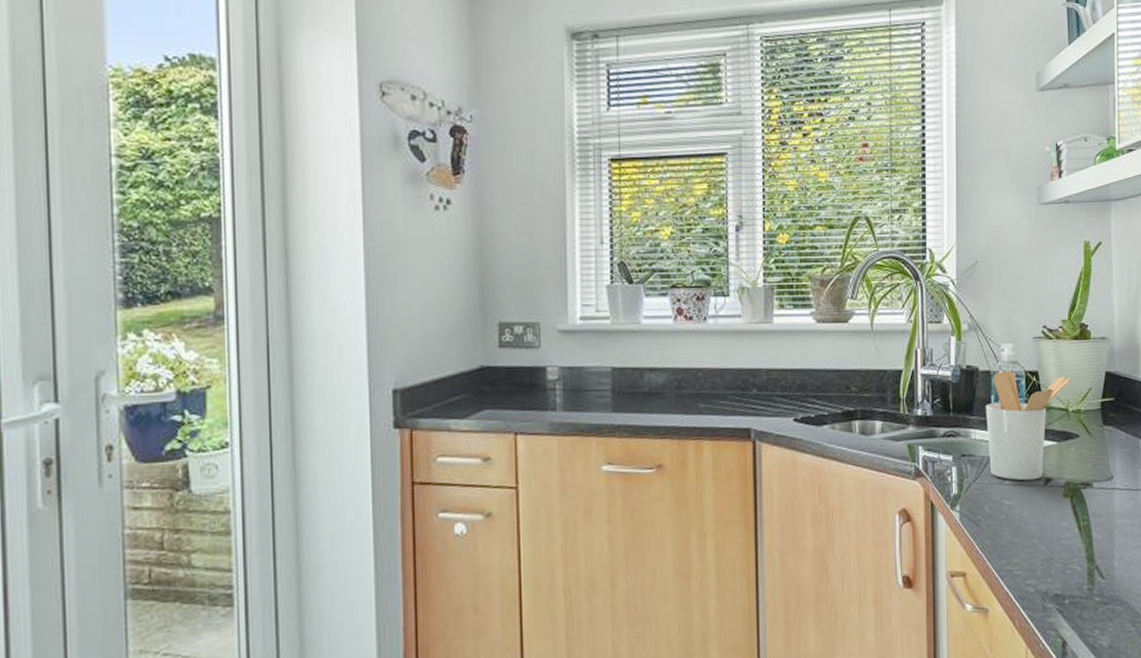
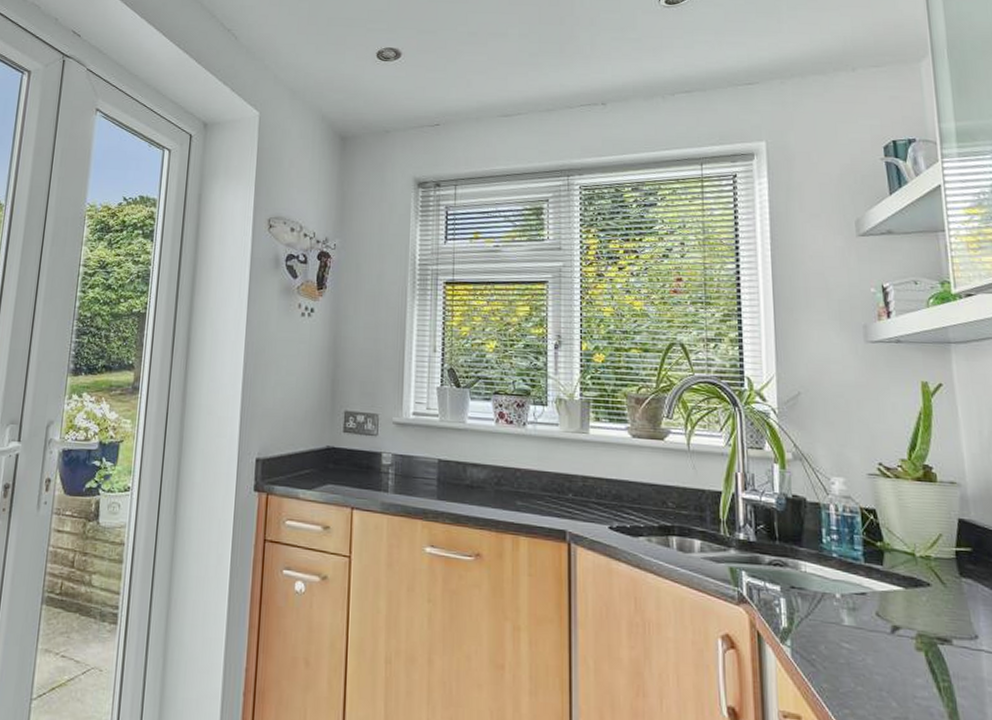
utensil holder: present [986,370,1072,481] -> none [816,504,917,626]

